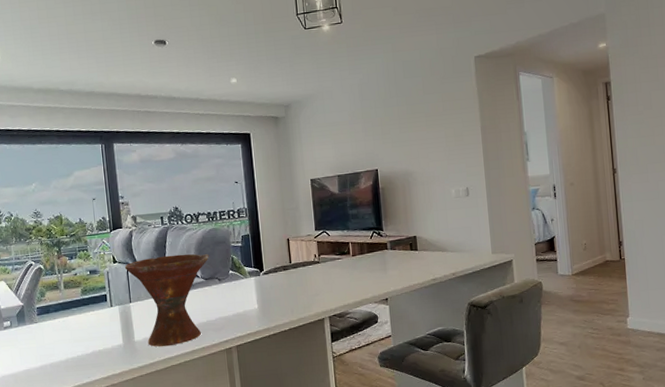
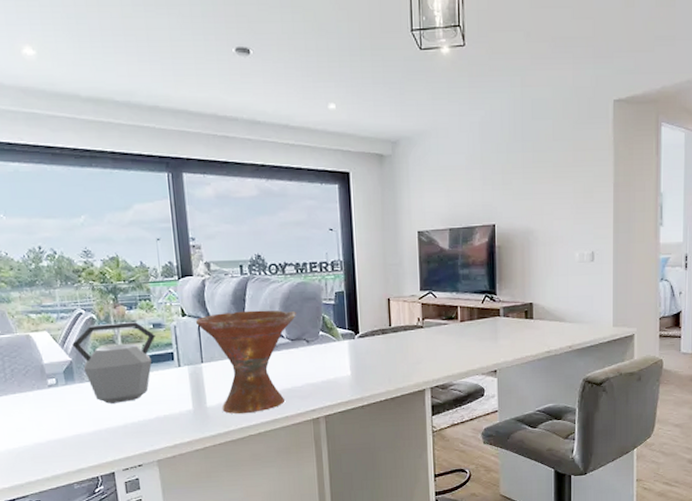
kettle: none [24,269,92,342] -> present [72,322,155,404]

